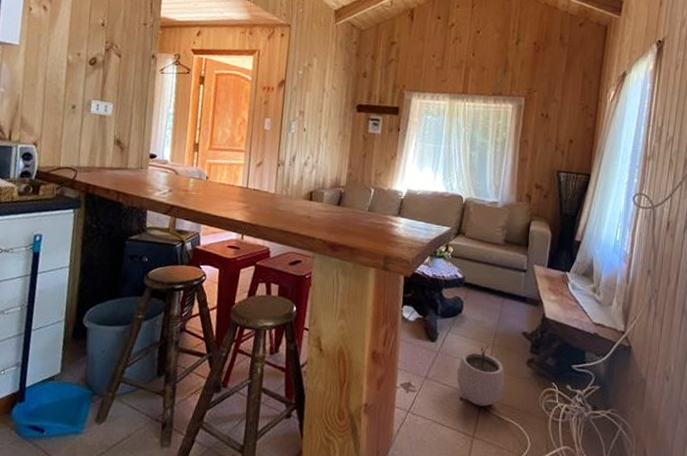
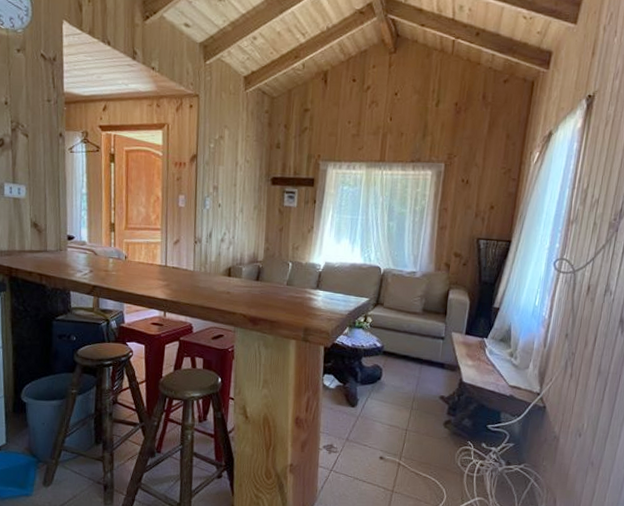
plant pot: present [457,345,505,407] -> none [377,409,423,464]

